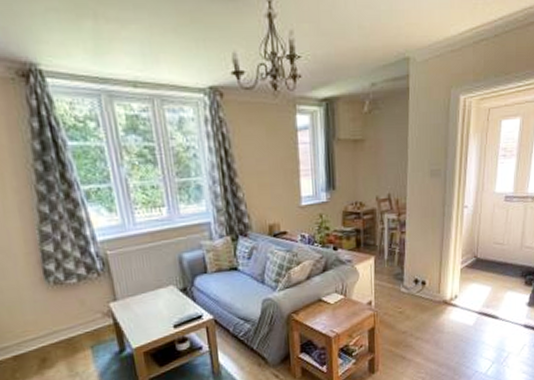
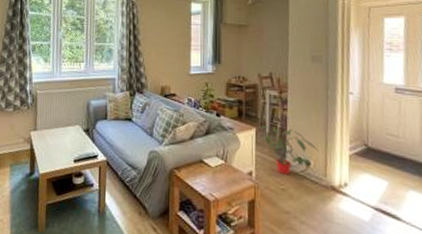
potted plant: none [377,252,433,298] -> present [258,126,318,175]

